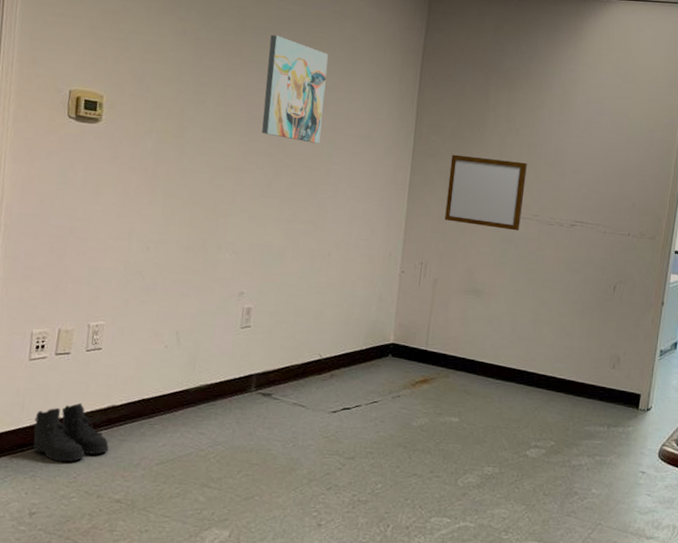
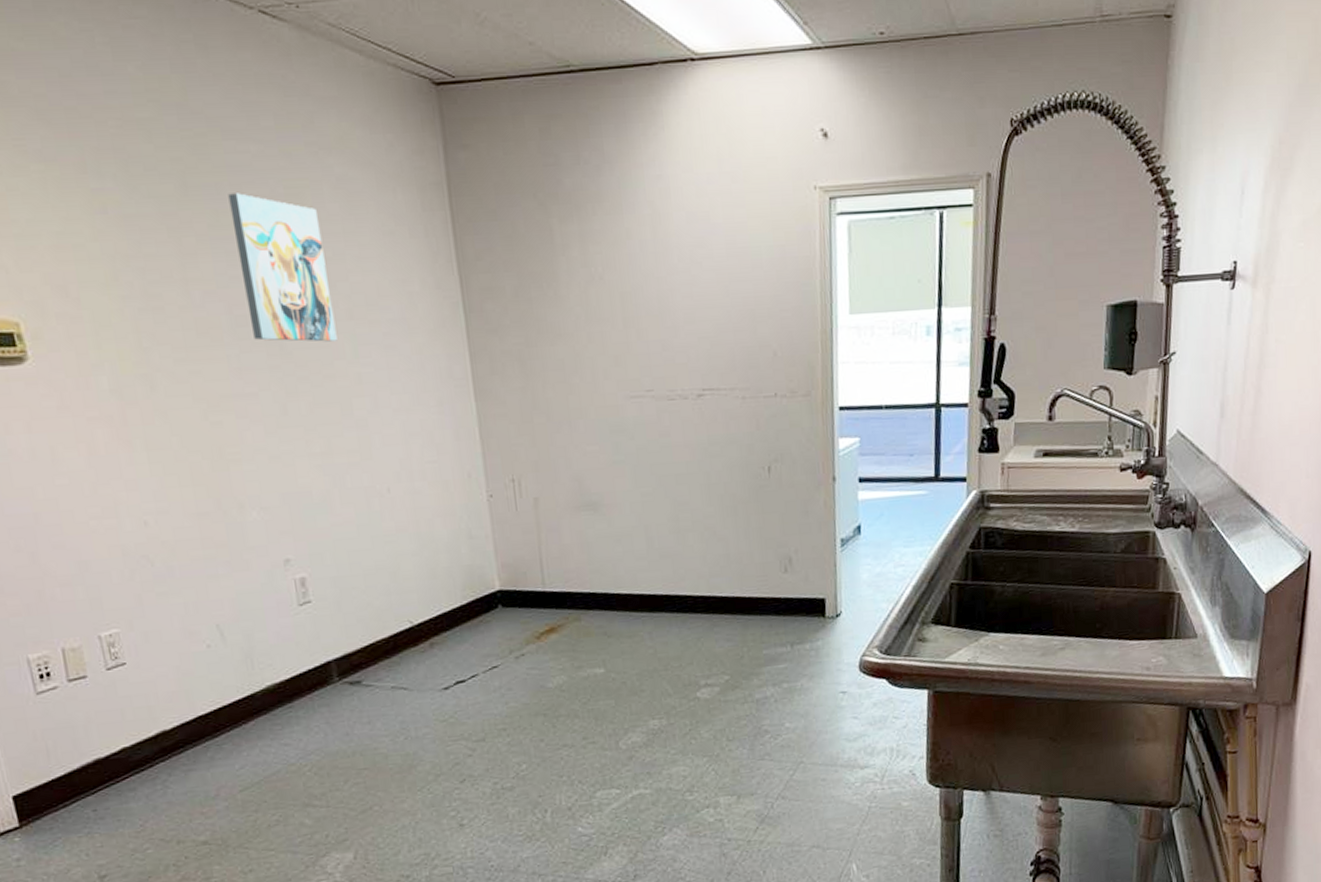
boots: present [33,402,109,462] -> none [67,735,175,811]
writing board: present [445,154,527,231] -> none [520,320,632,419]

